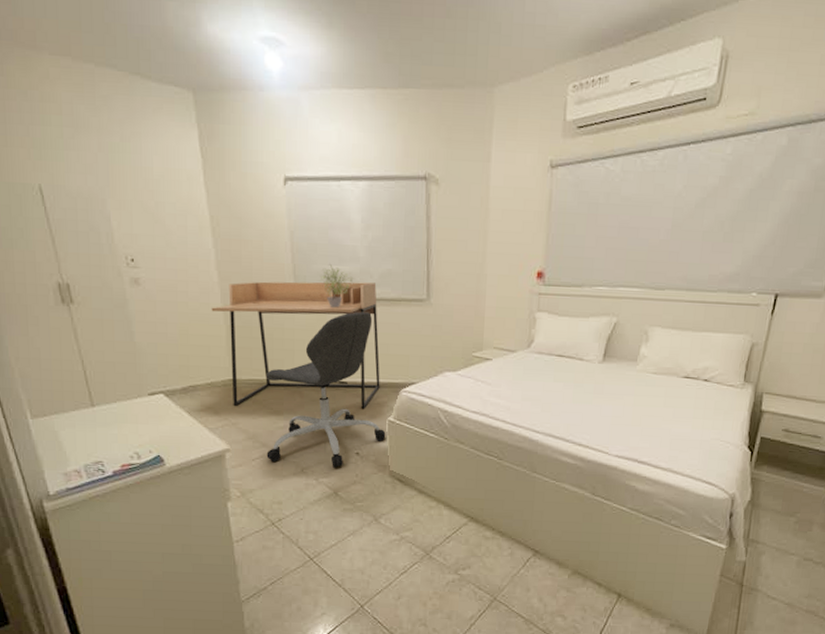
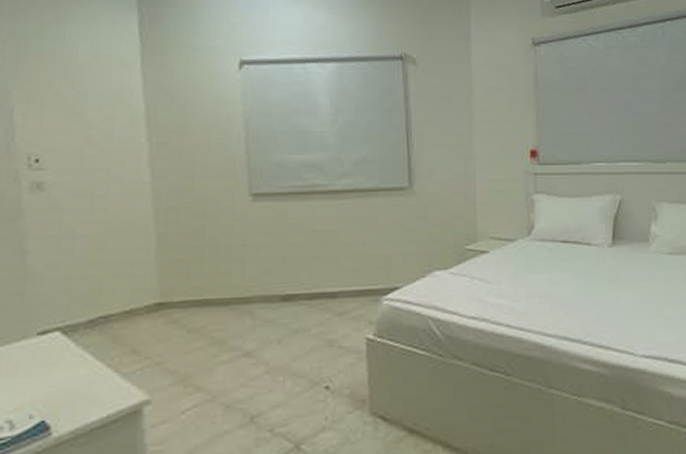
desk: present [211,281,380,409] -> none [138,172,355,339]
office chair: present [265,311,386,468] -> none [202,206,364,413]
potted plant: present [321,264,353,308] -> none [281,154,320,203]

